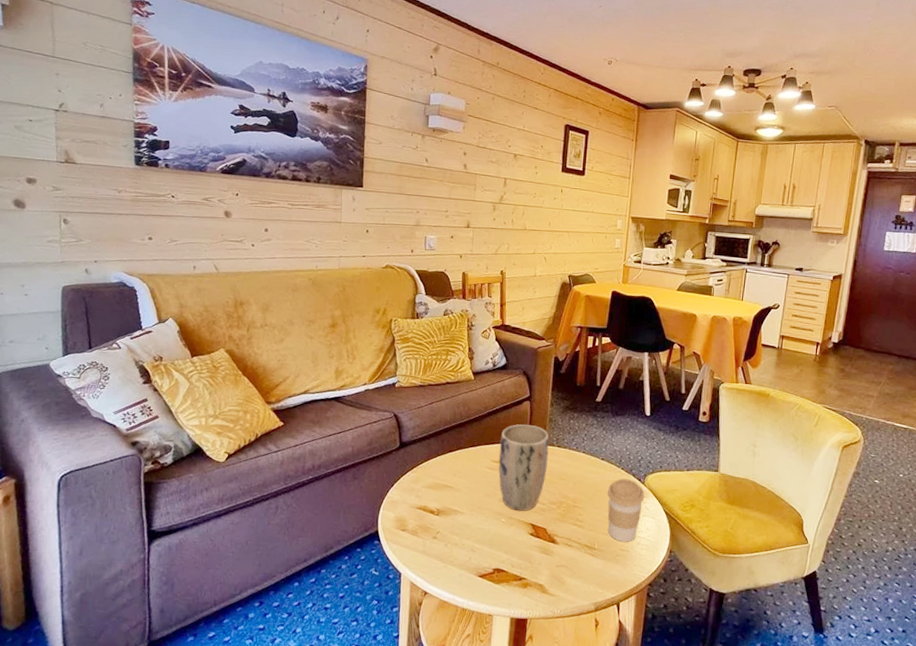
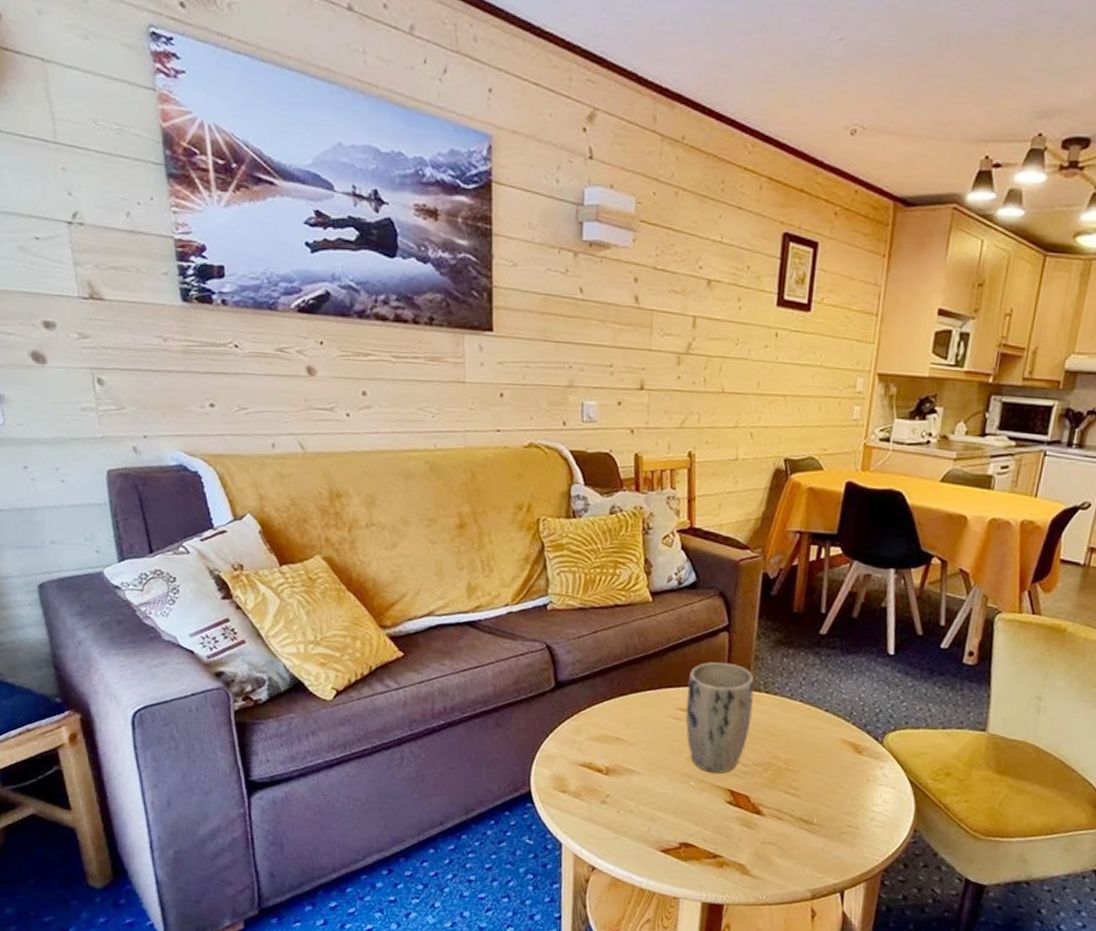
coffee cup: present [607,478,645,542] -> none [831,736,883,817]

